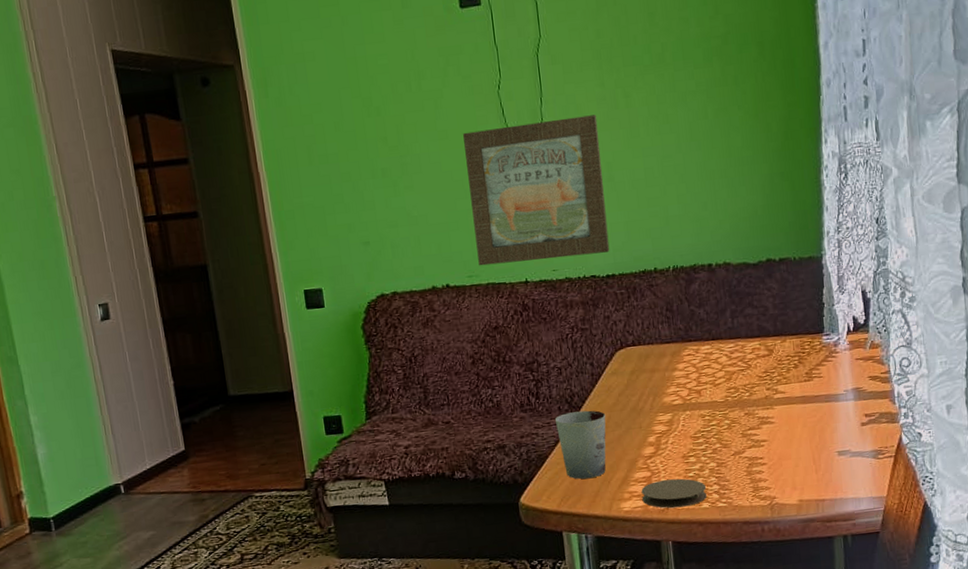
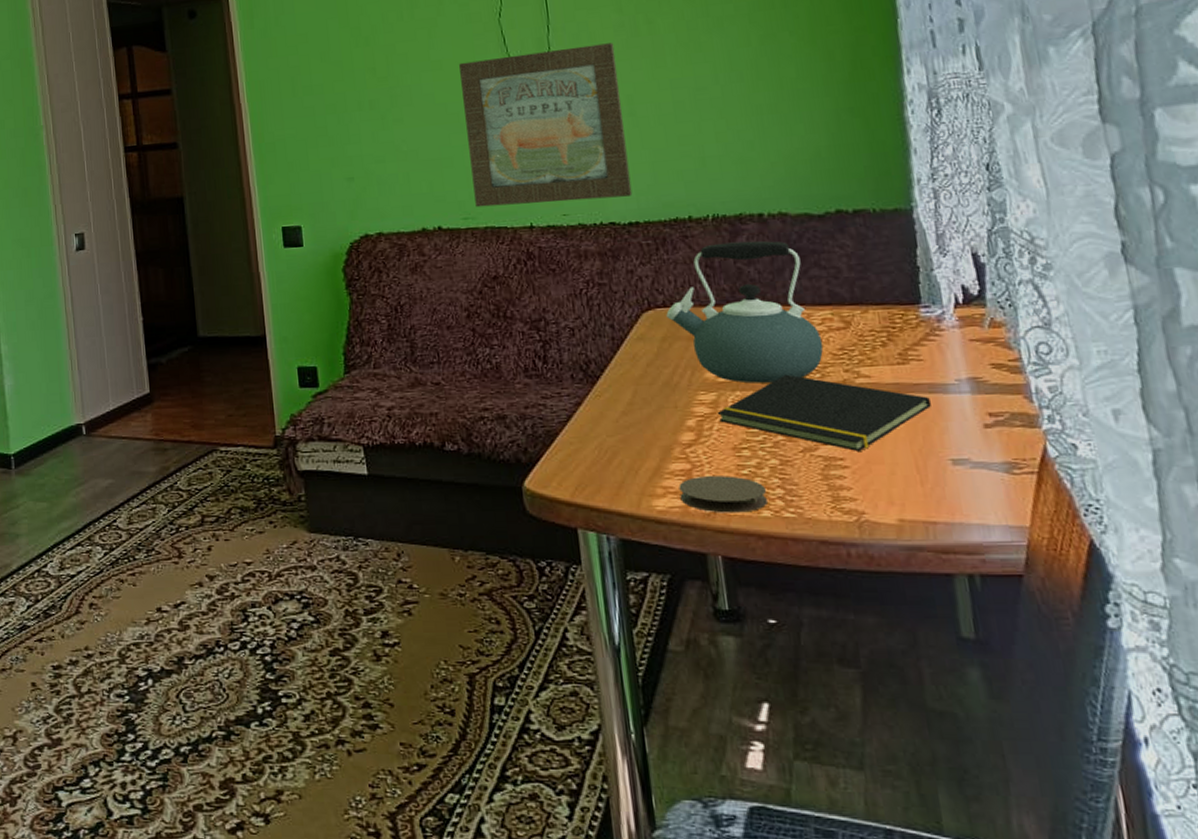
cup: present [554,410,606,479] -> none [566,381,633,466]
kettle: none [634,286,752,404] -> present [666,240,824,384]
notepad: none [671,394,826,451] -> present [717,374,931,451]

